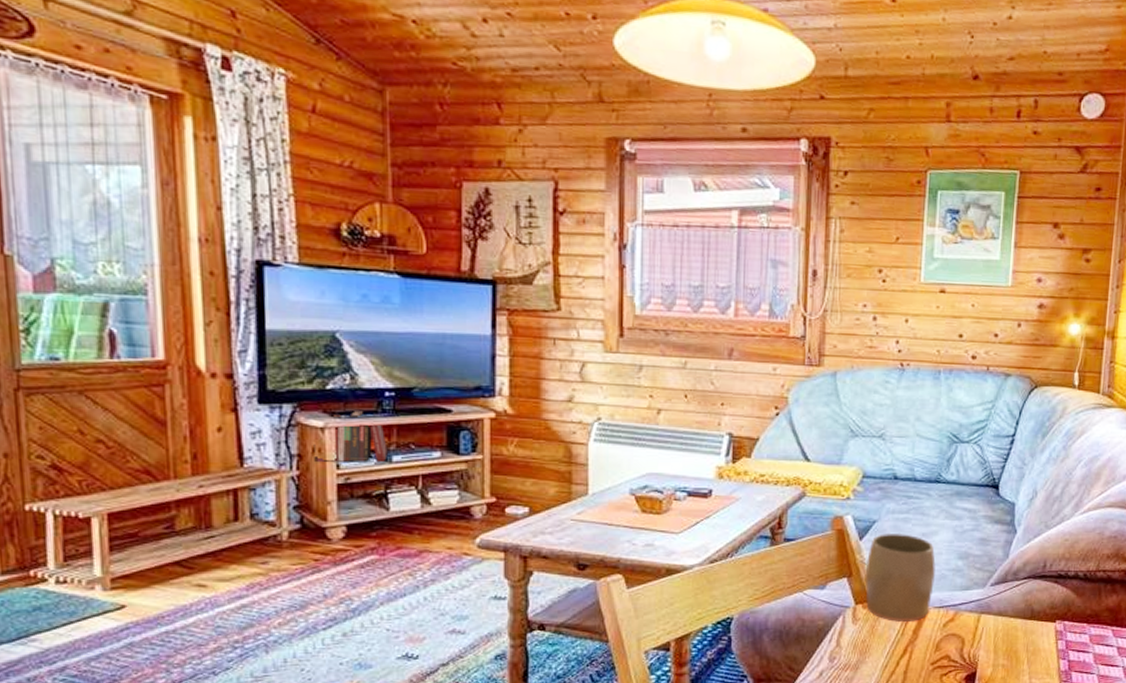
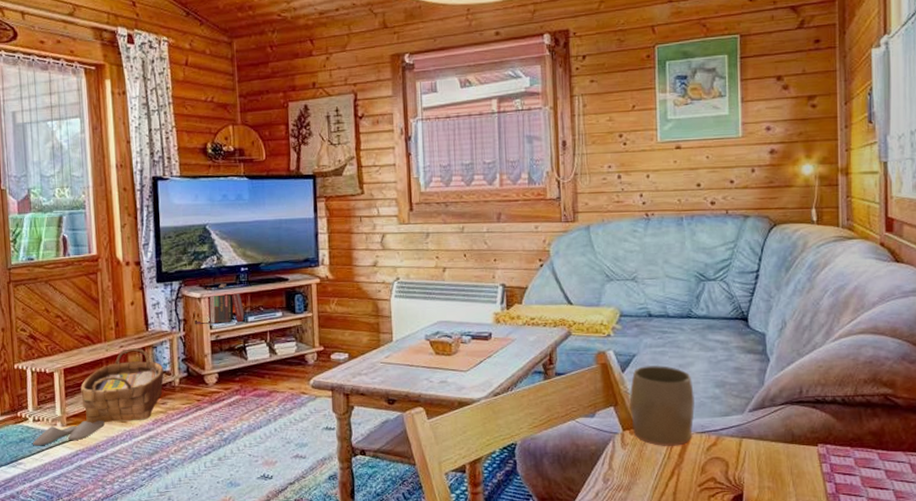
slippers: none [53,582,172,617] -> present [32,420,105,446]
woven basket: none [134,488,266,587] -> present [81,347,164,423]

